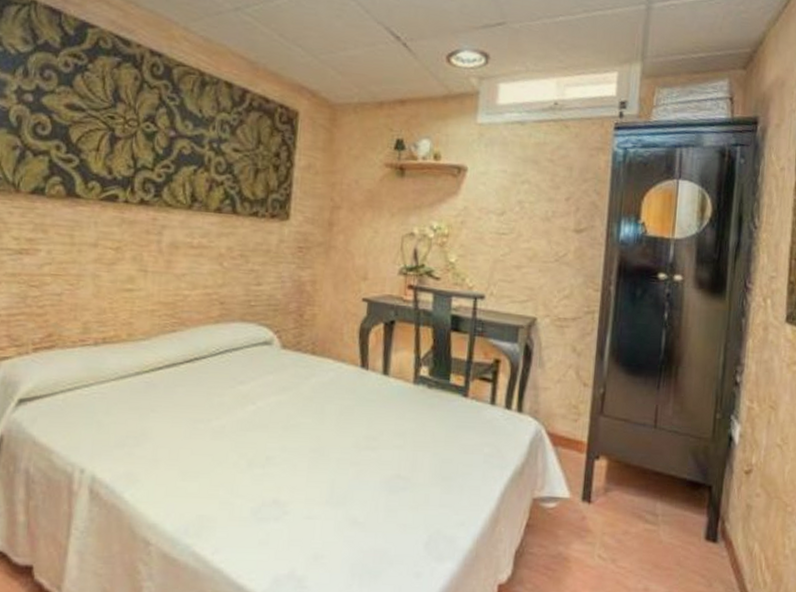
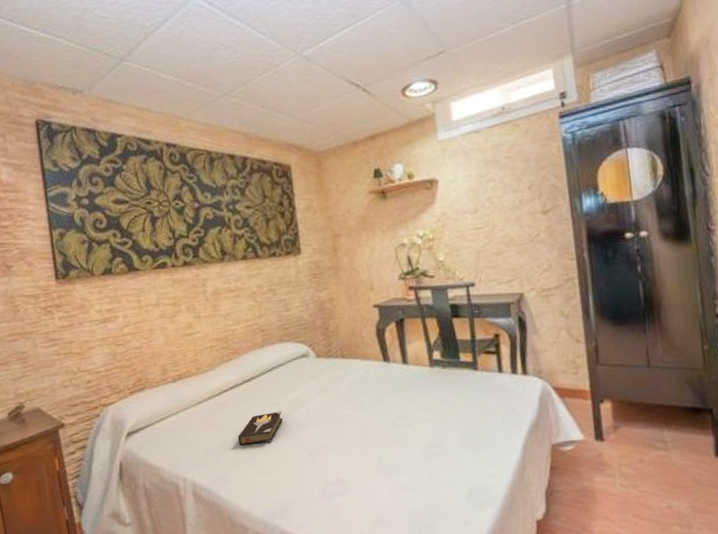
hardback book: none [162,405,225,441] -> present [238,411,283,445]

